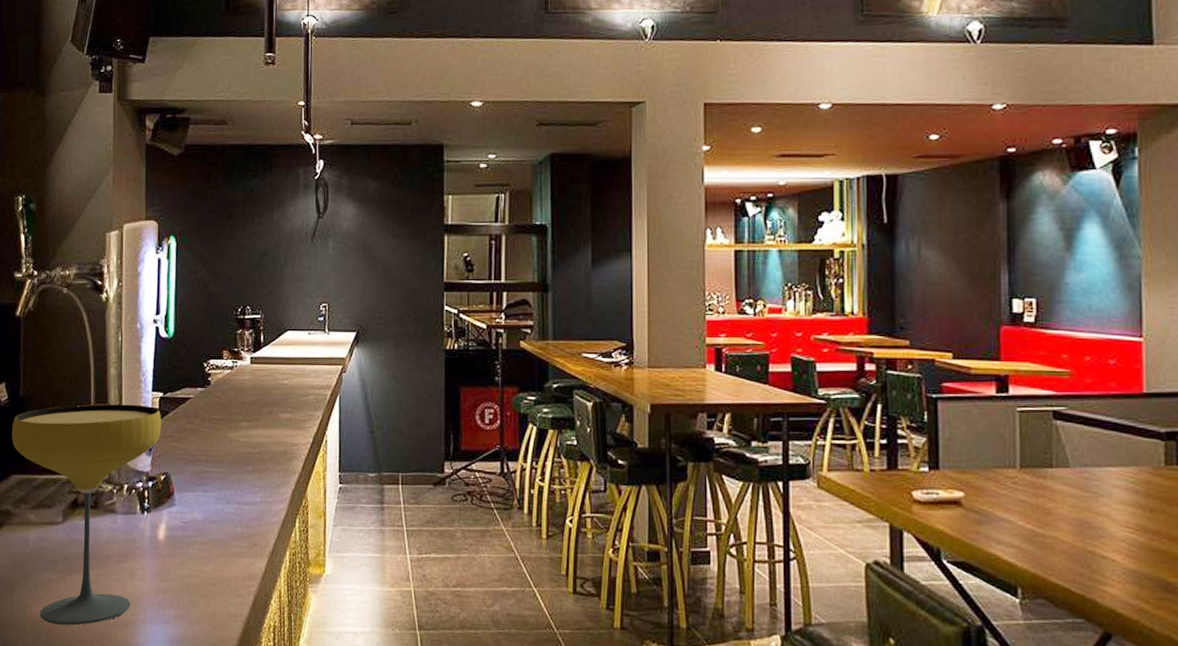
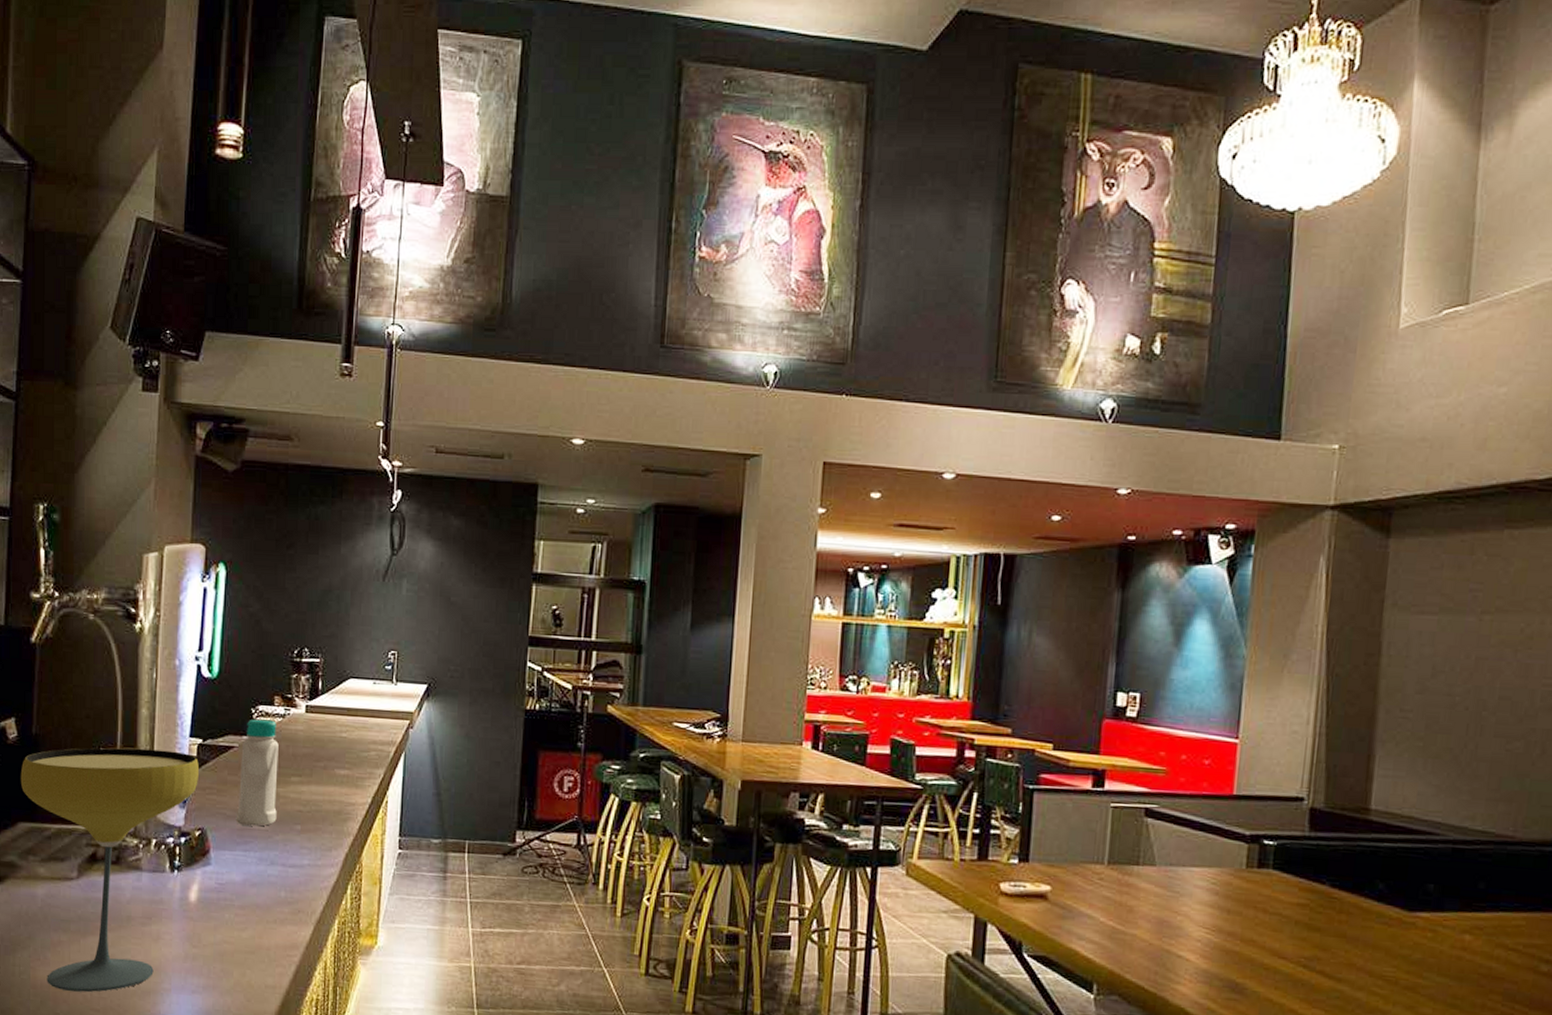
bottle: none [195,372,230,469] -> present [236,719,279,827]

